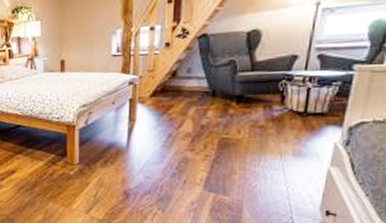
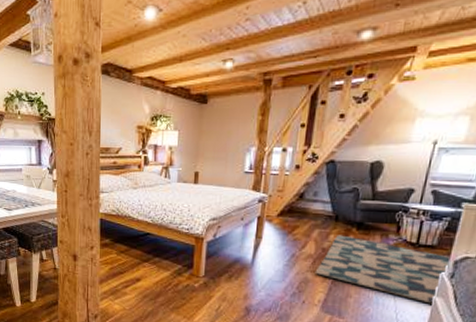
rug: none [194,110,344,175] -> present [315,235,451,304]

